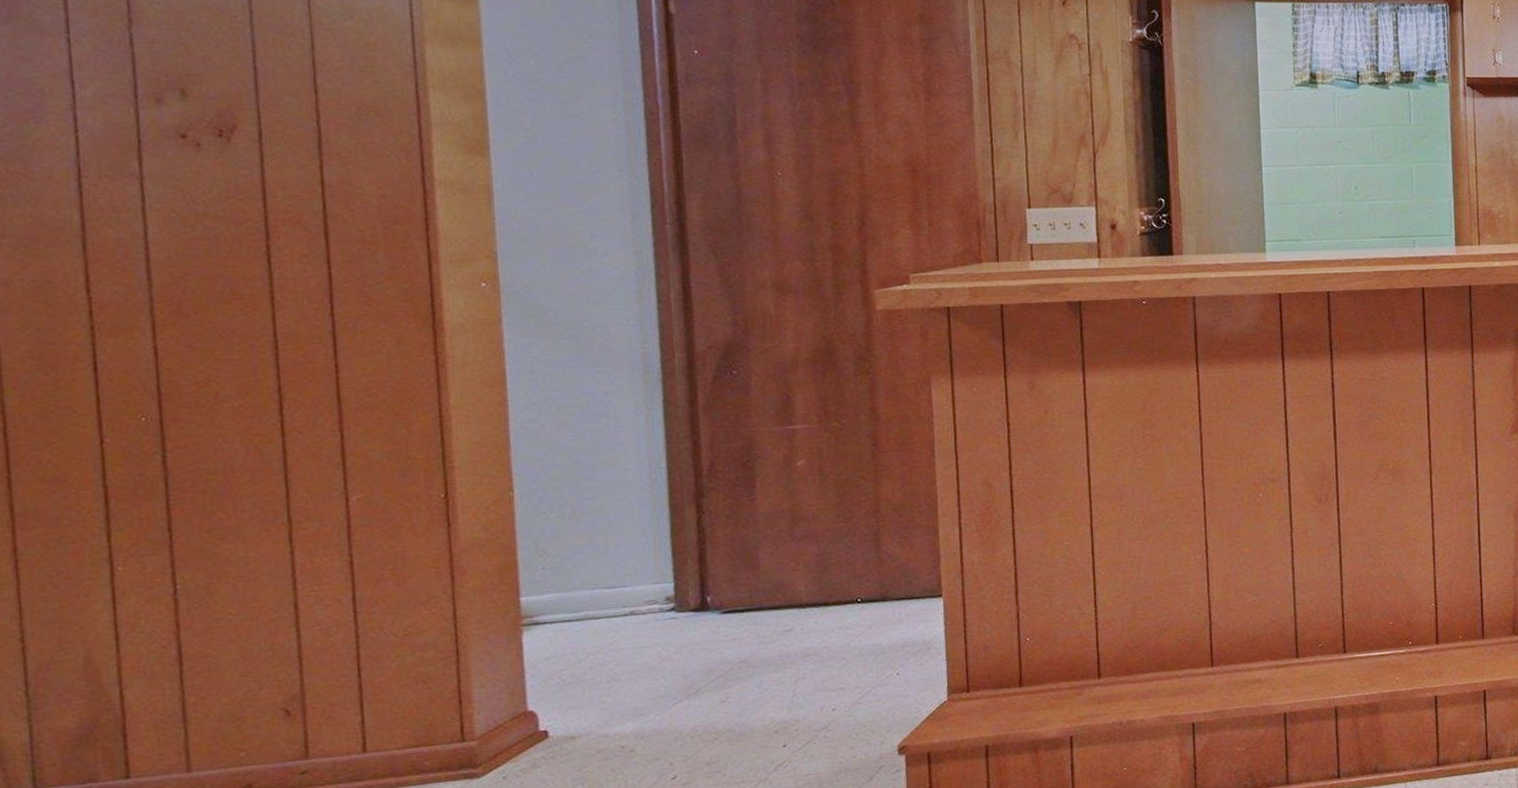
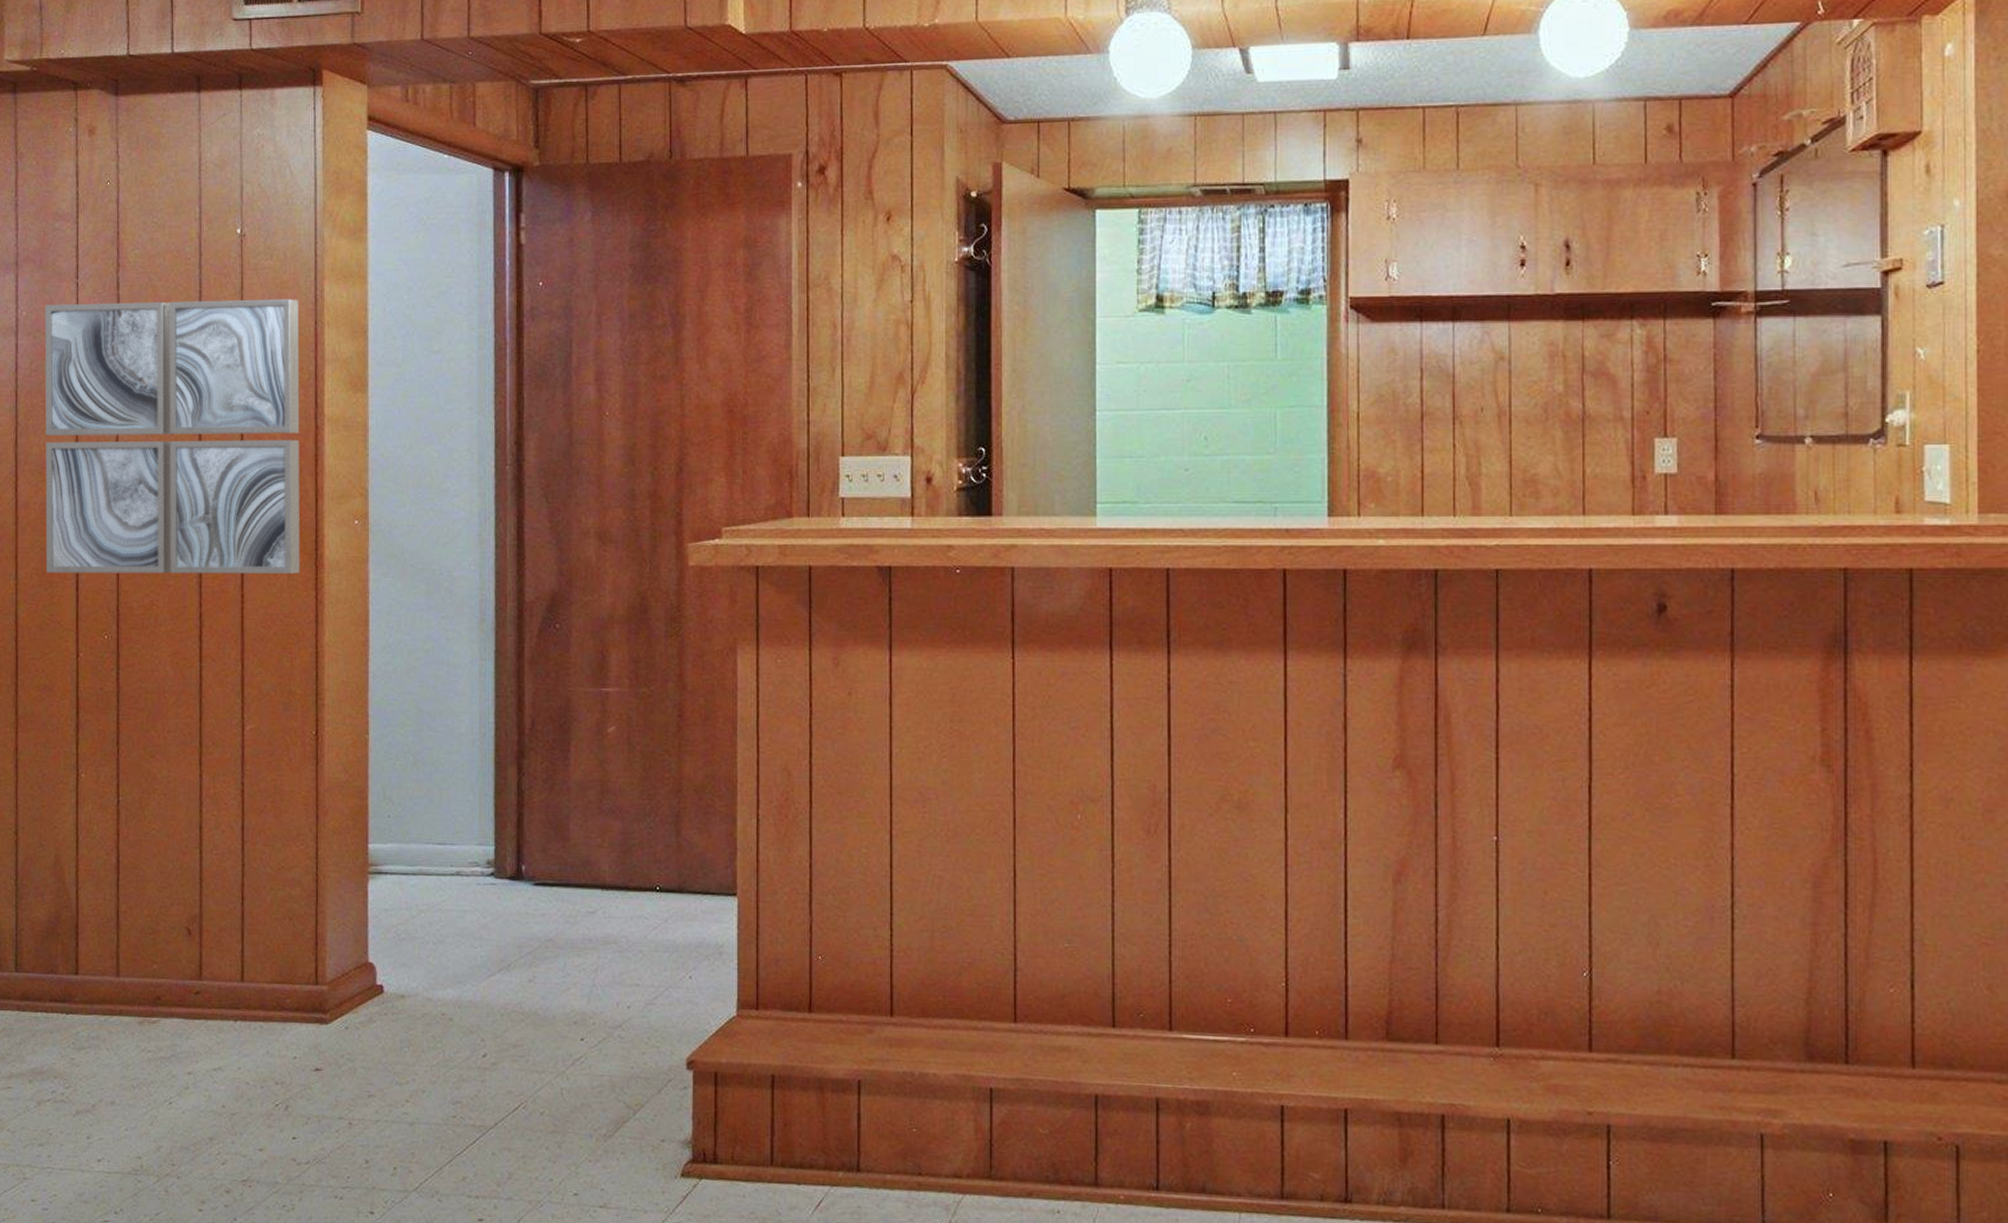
wall art: none [19,60,412,355] -> present [45,298,300,575]

